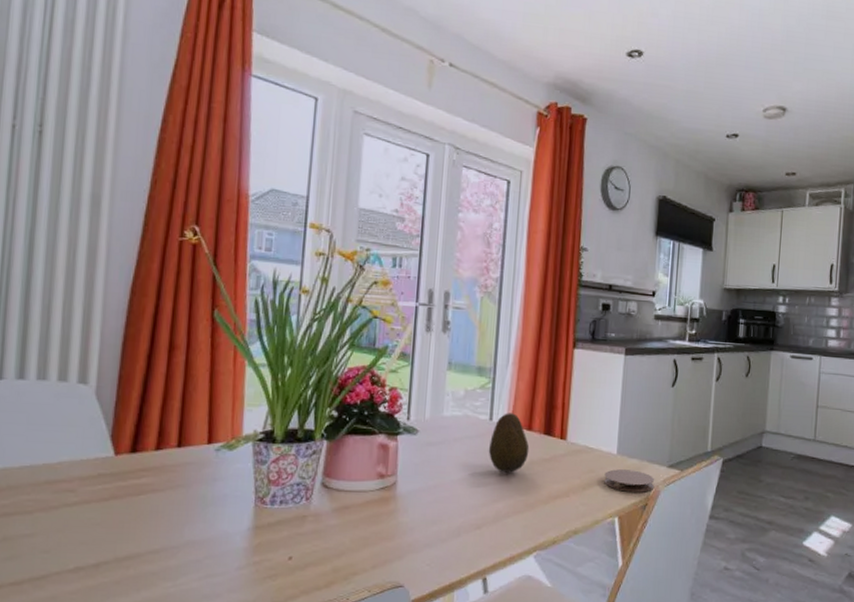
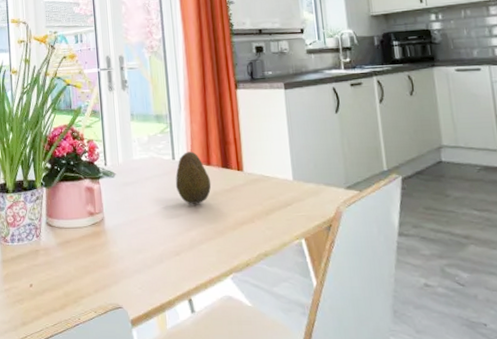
coaster: present [604,469,654,492] -> none [284,194,335,215]

